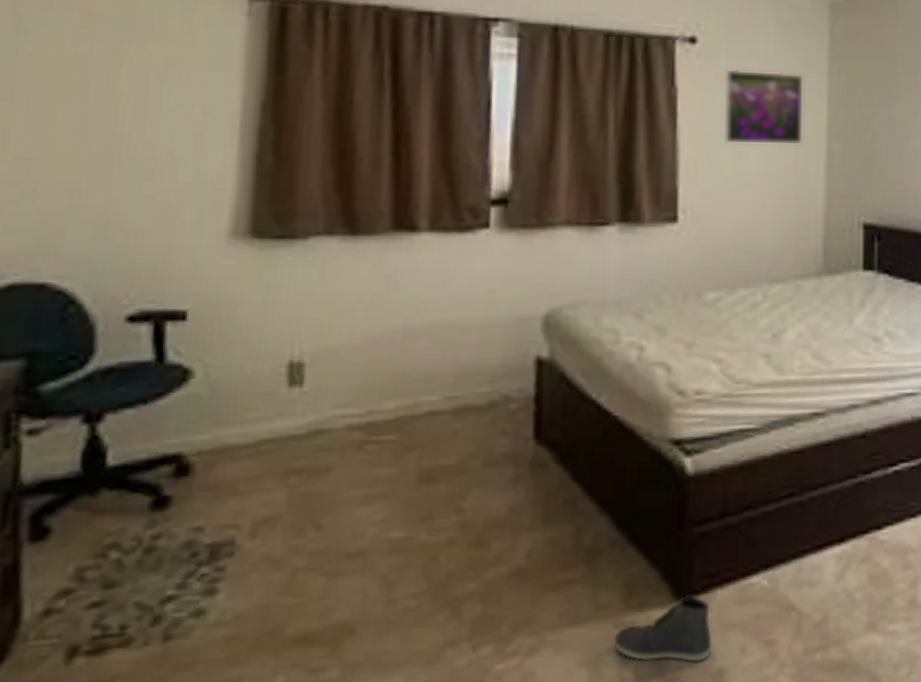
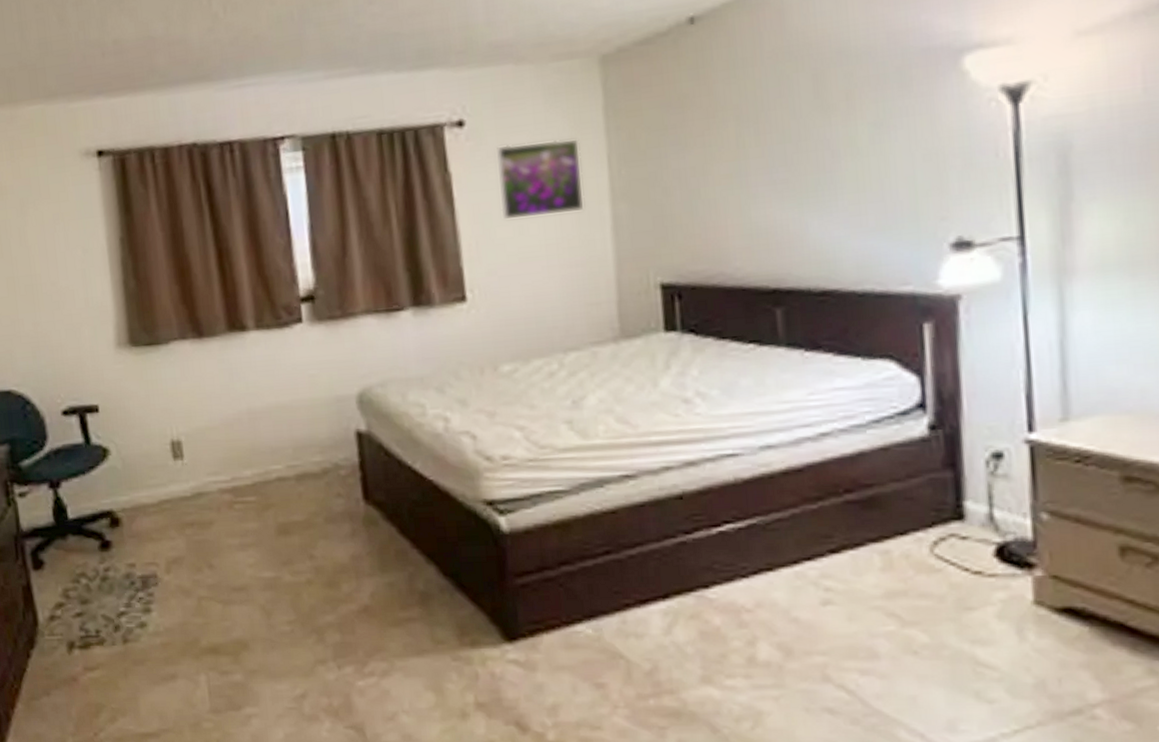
sneaker: present [613,595,712,662] -> none [453,638,544,696]

